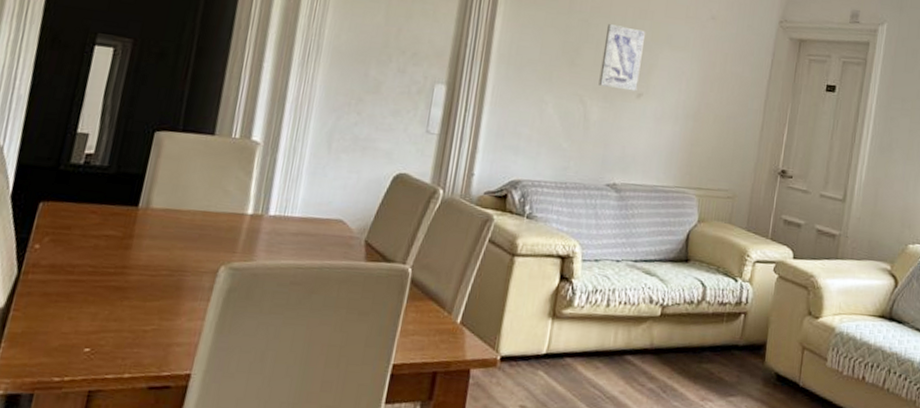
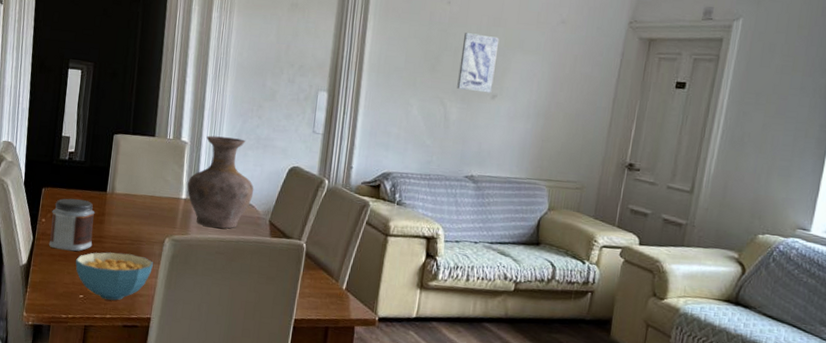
jar: none [41,215,119,289] -> present [48,198,95,252]
cereal bowl: none [81,287,200,353] -> present [75,252,153,301]
vase: none [255,134,347,252] -> present [187,135,254,229]

